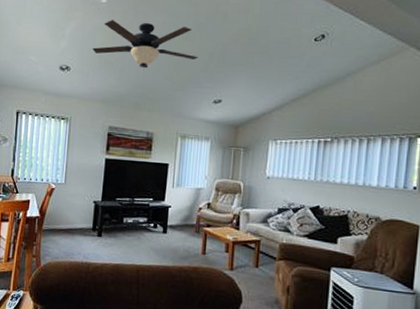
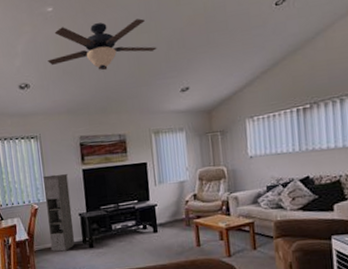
storage cabinet: none [59,157,90,236] -> present [42,173,75,252]

